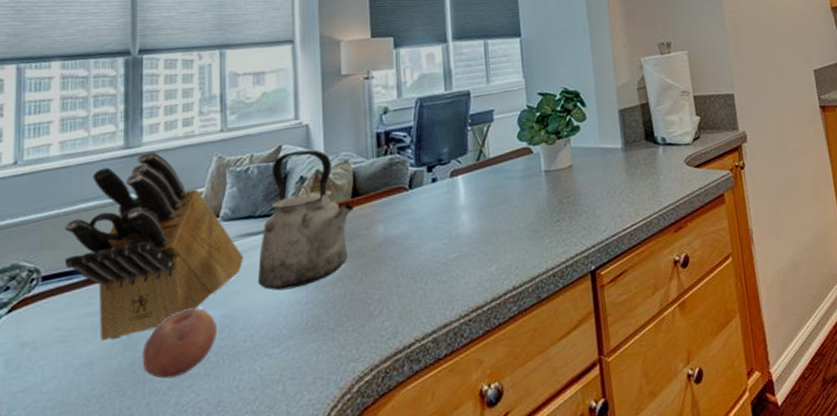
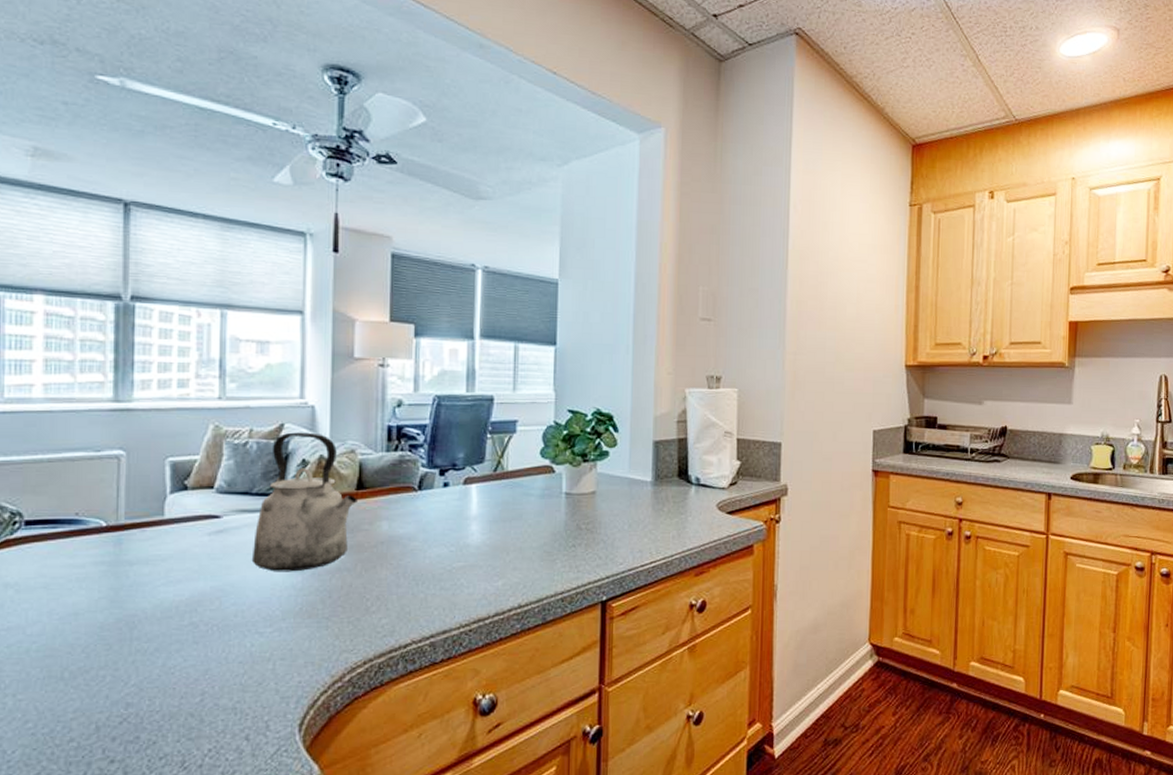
knife block: present [64,151,244,341] -> none [48,408,238,595]
fruit: present [142,307,218,379] -> none [129,576,208,641]

